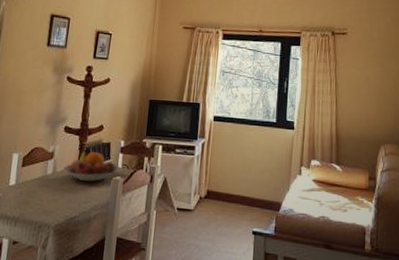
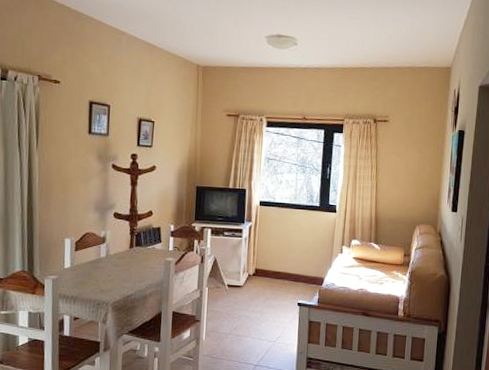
fruit bowl: present [62,151,120,182] -> none [115,235,172,264]

